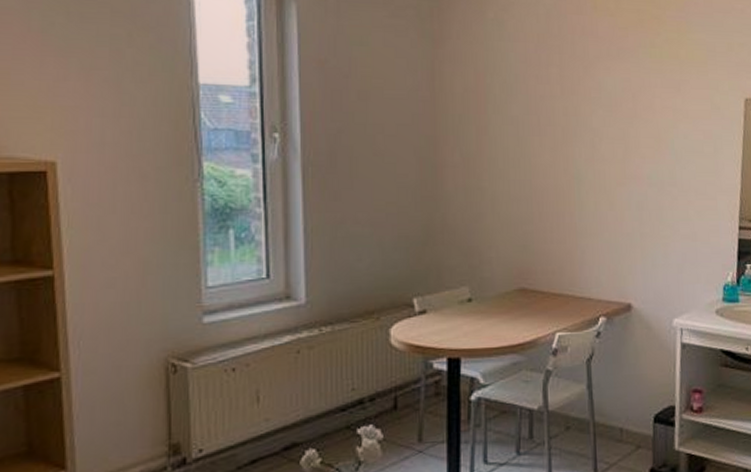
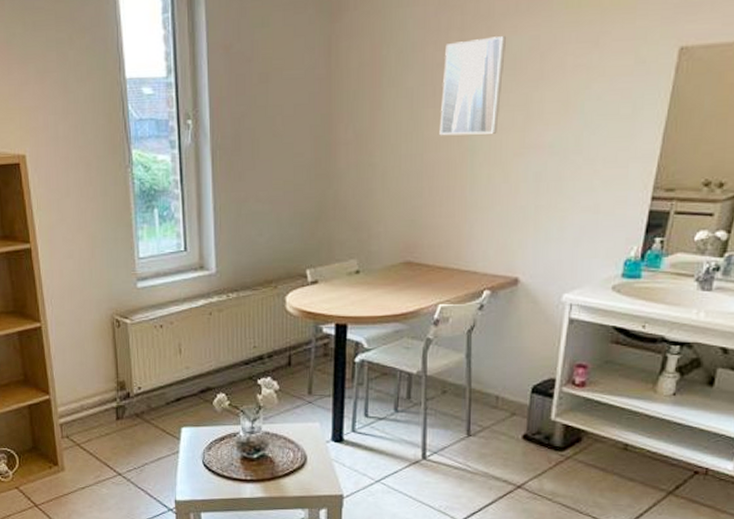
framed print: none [545,76,601,164] -> present [439,36,506,136]

